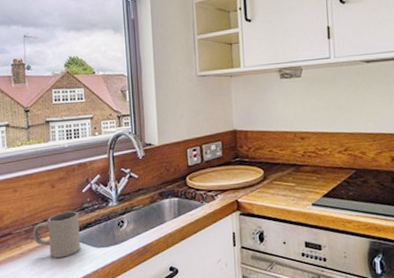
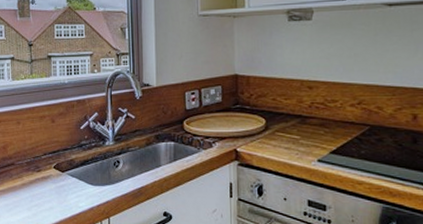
mug: present [32,211,81,258] -> none [33,147,78,192]

